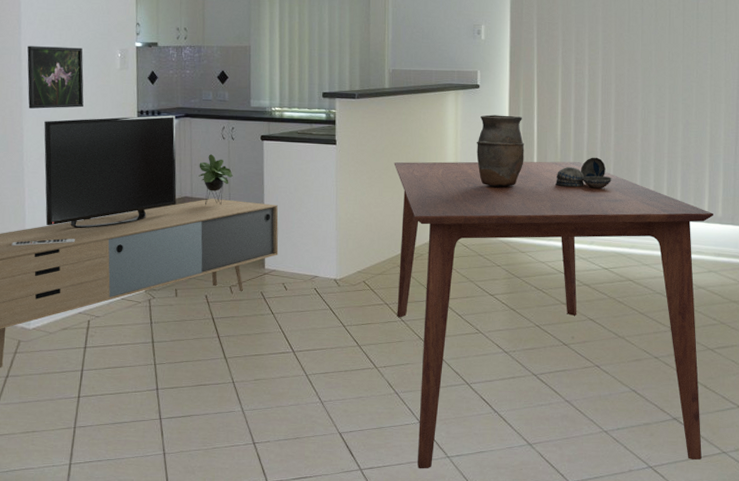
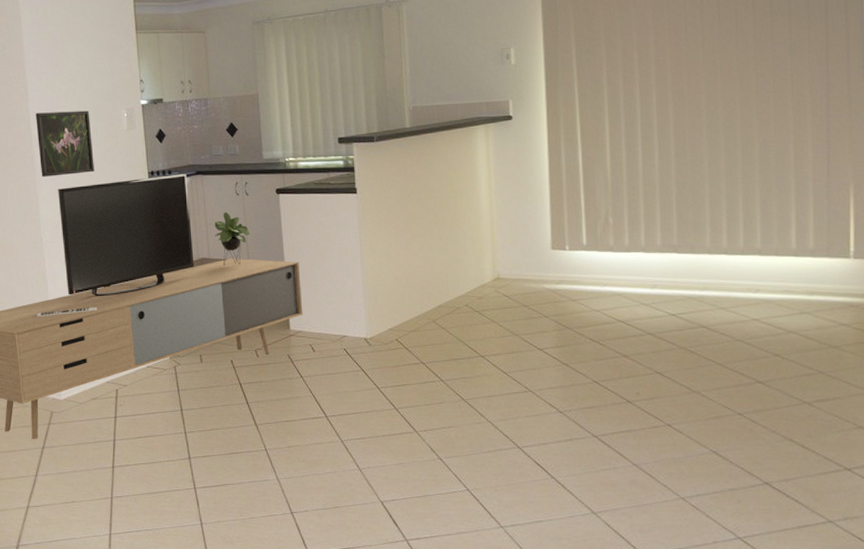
dining table: present [394,161,713,469] -> none [421,194,803,540]
vase: present [476,115,525,187] -> none [512,147,569,229]
decorative bowl: present [556,157,612,189] -> none [607,188,675,225]

